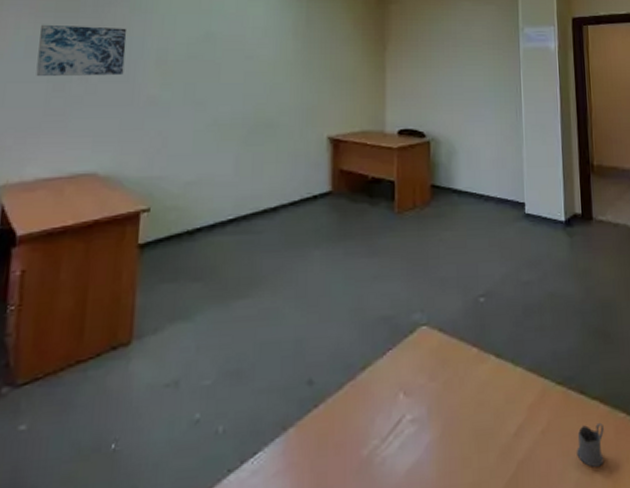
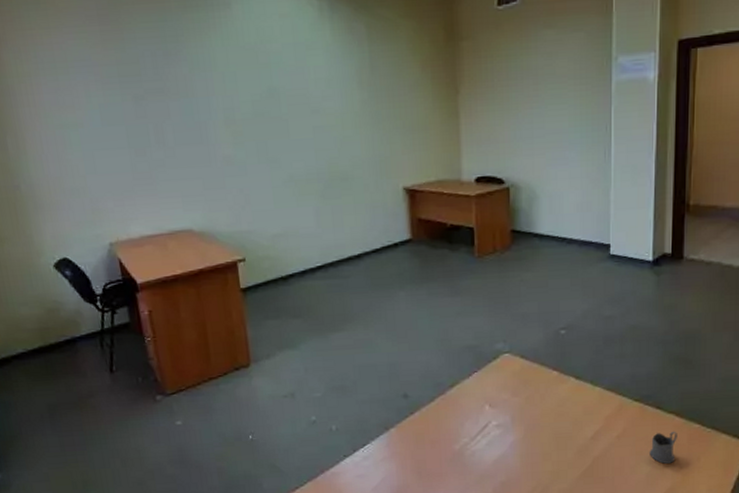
wall art: present [36,24,127,76] -> none [109,89,197,142]

